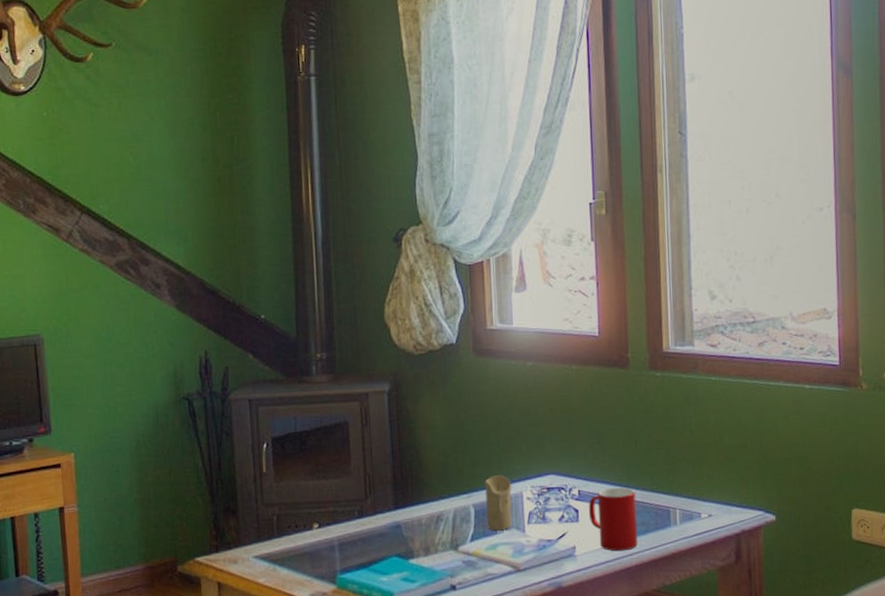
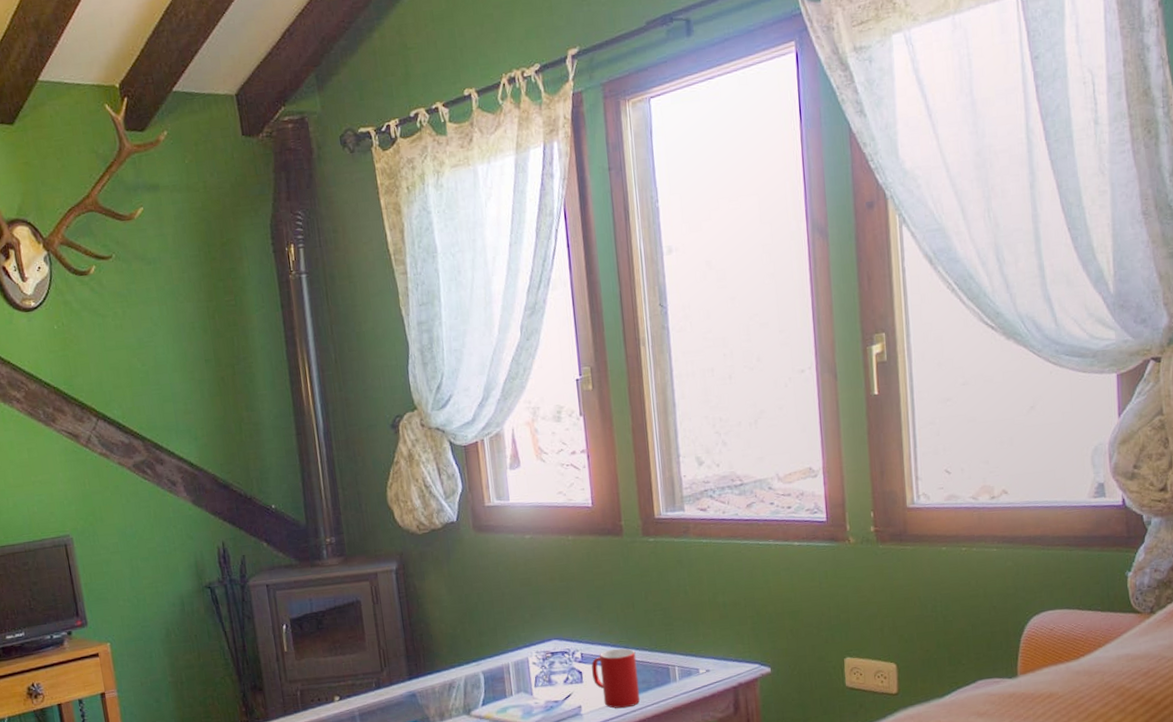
candle: present [484,475,512,531] -> none [491,643,520,695]

